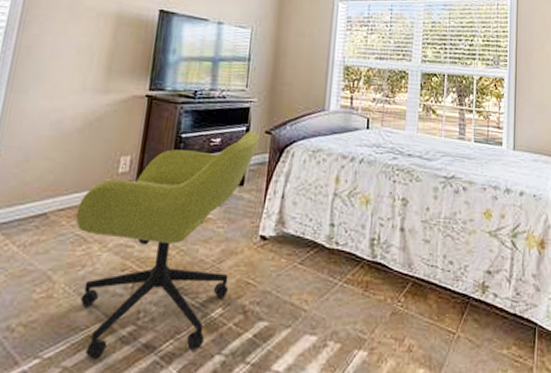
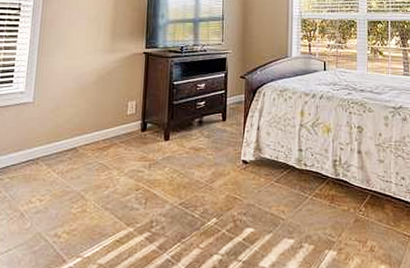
office chair: present [75,130,260,361] -> none [98,76,236,259]

